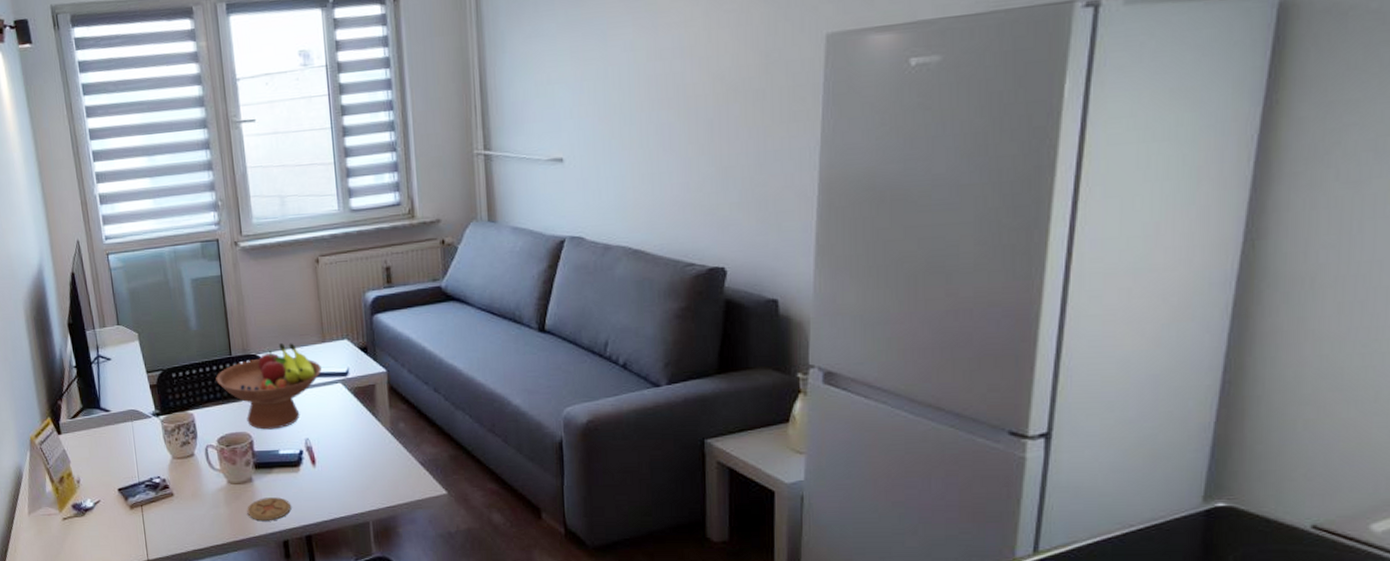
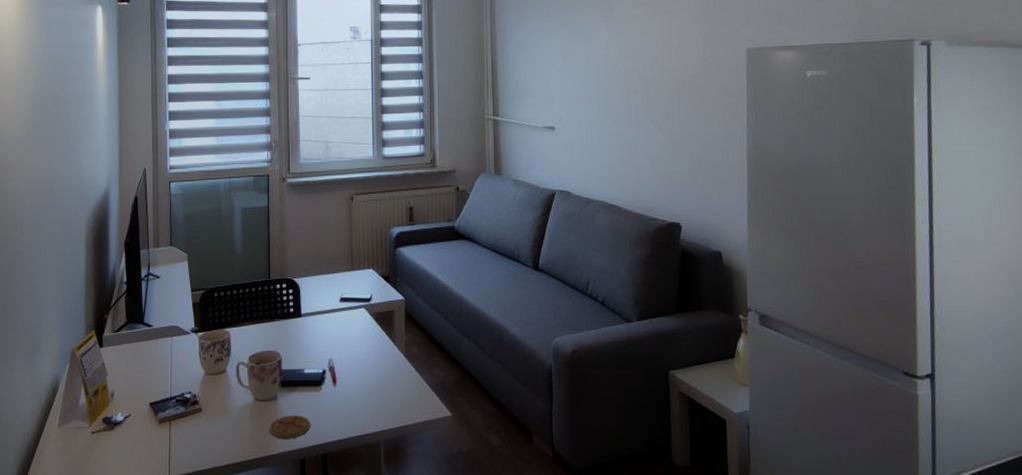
fruit bowl: present [216,342,322,430] -> none [254,269,348,349]

